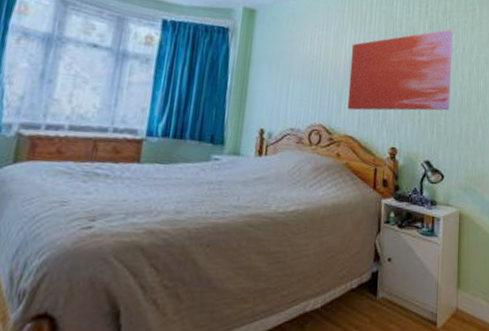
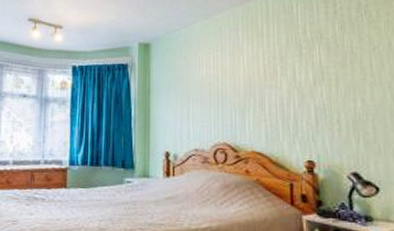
wall art: present [347,29,453,111] -> none [250,25,378,126]

